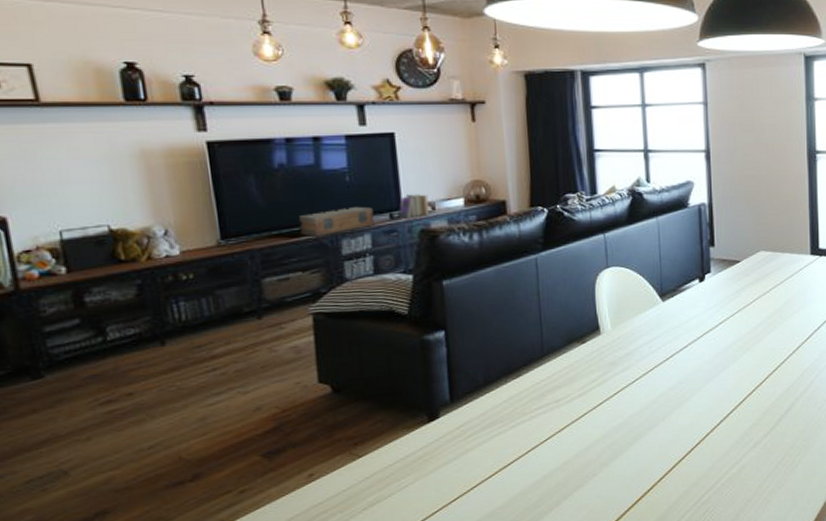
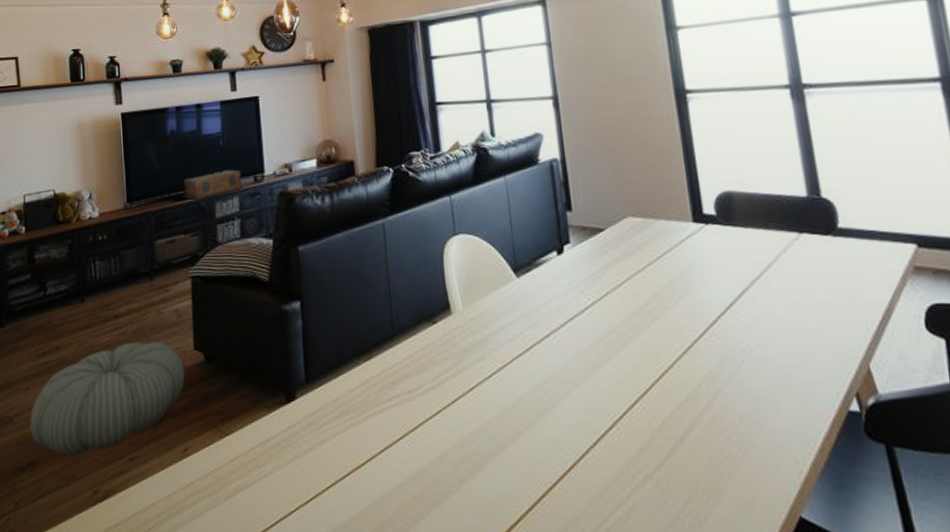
pouf: none [94,378,308,499] -> present [30,342,185,455]
books: present [397,194,430,219] -> none [260,155,288,181]

